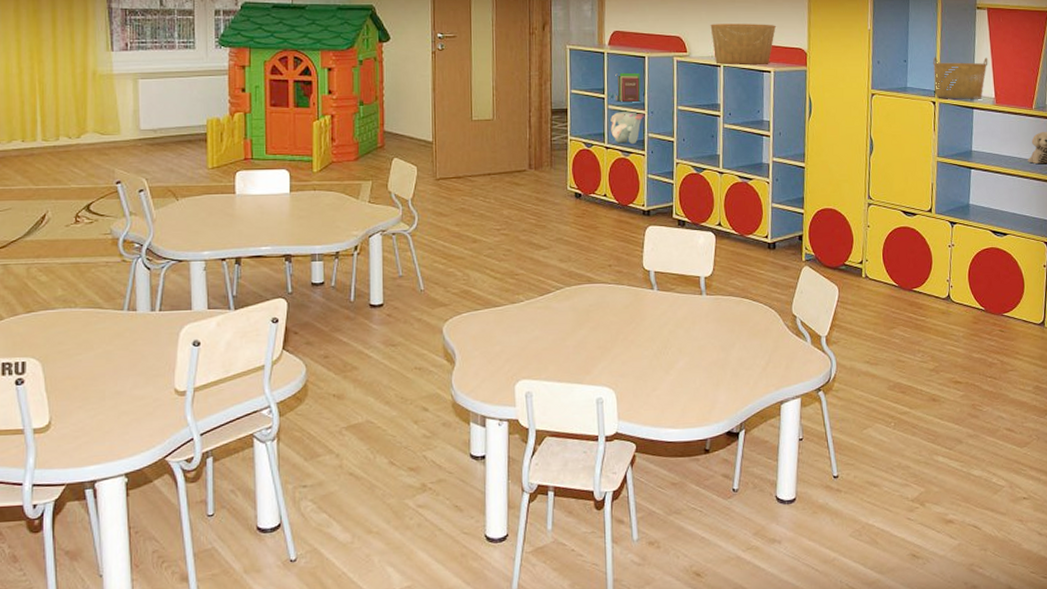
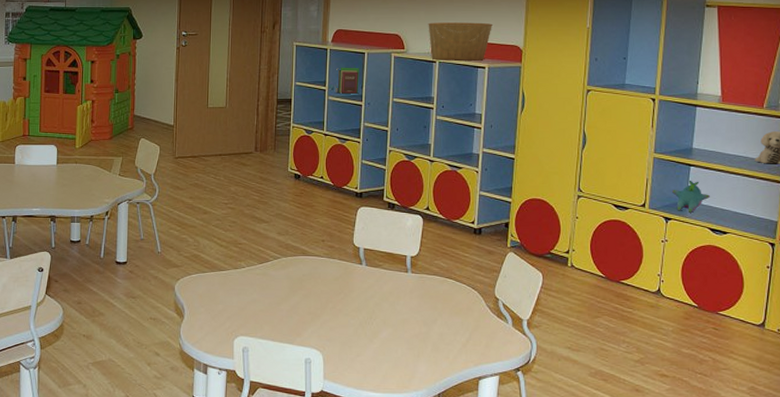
stuffed animal: present [610,111,644,145] -> none [330,102,361,133]
basket: present [932,56,988,99] -> none [654,54,716,97]
toy figurine: none [956,183,990,216] -> present [672,180,710,213]

